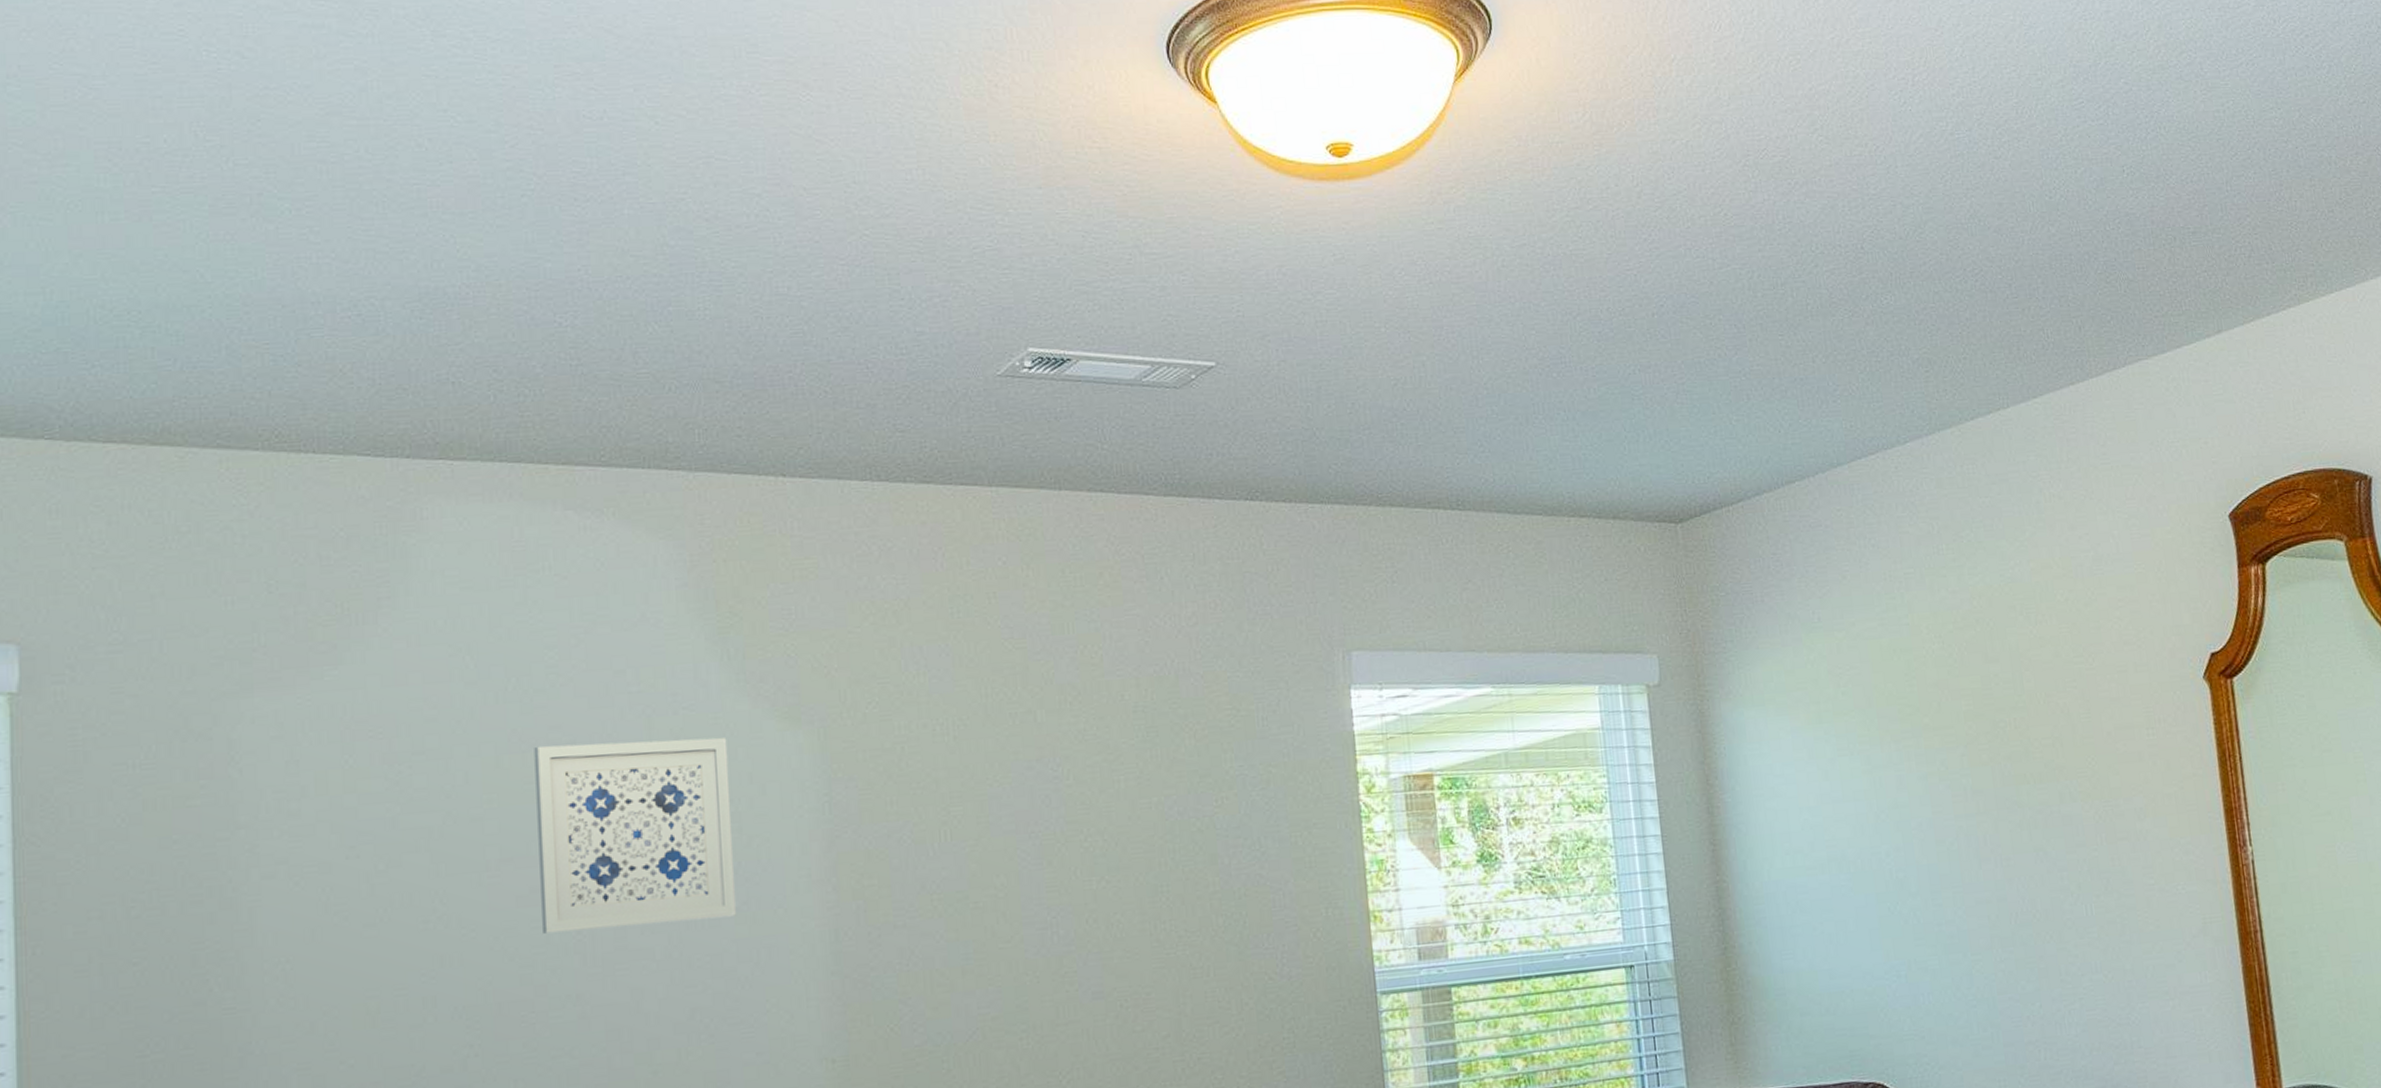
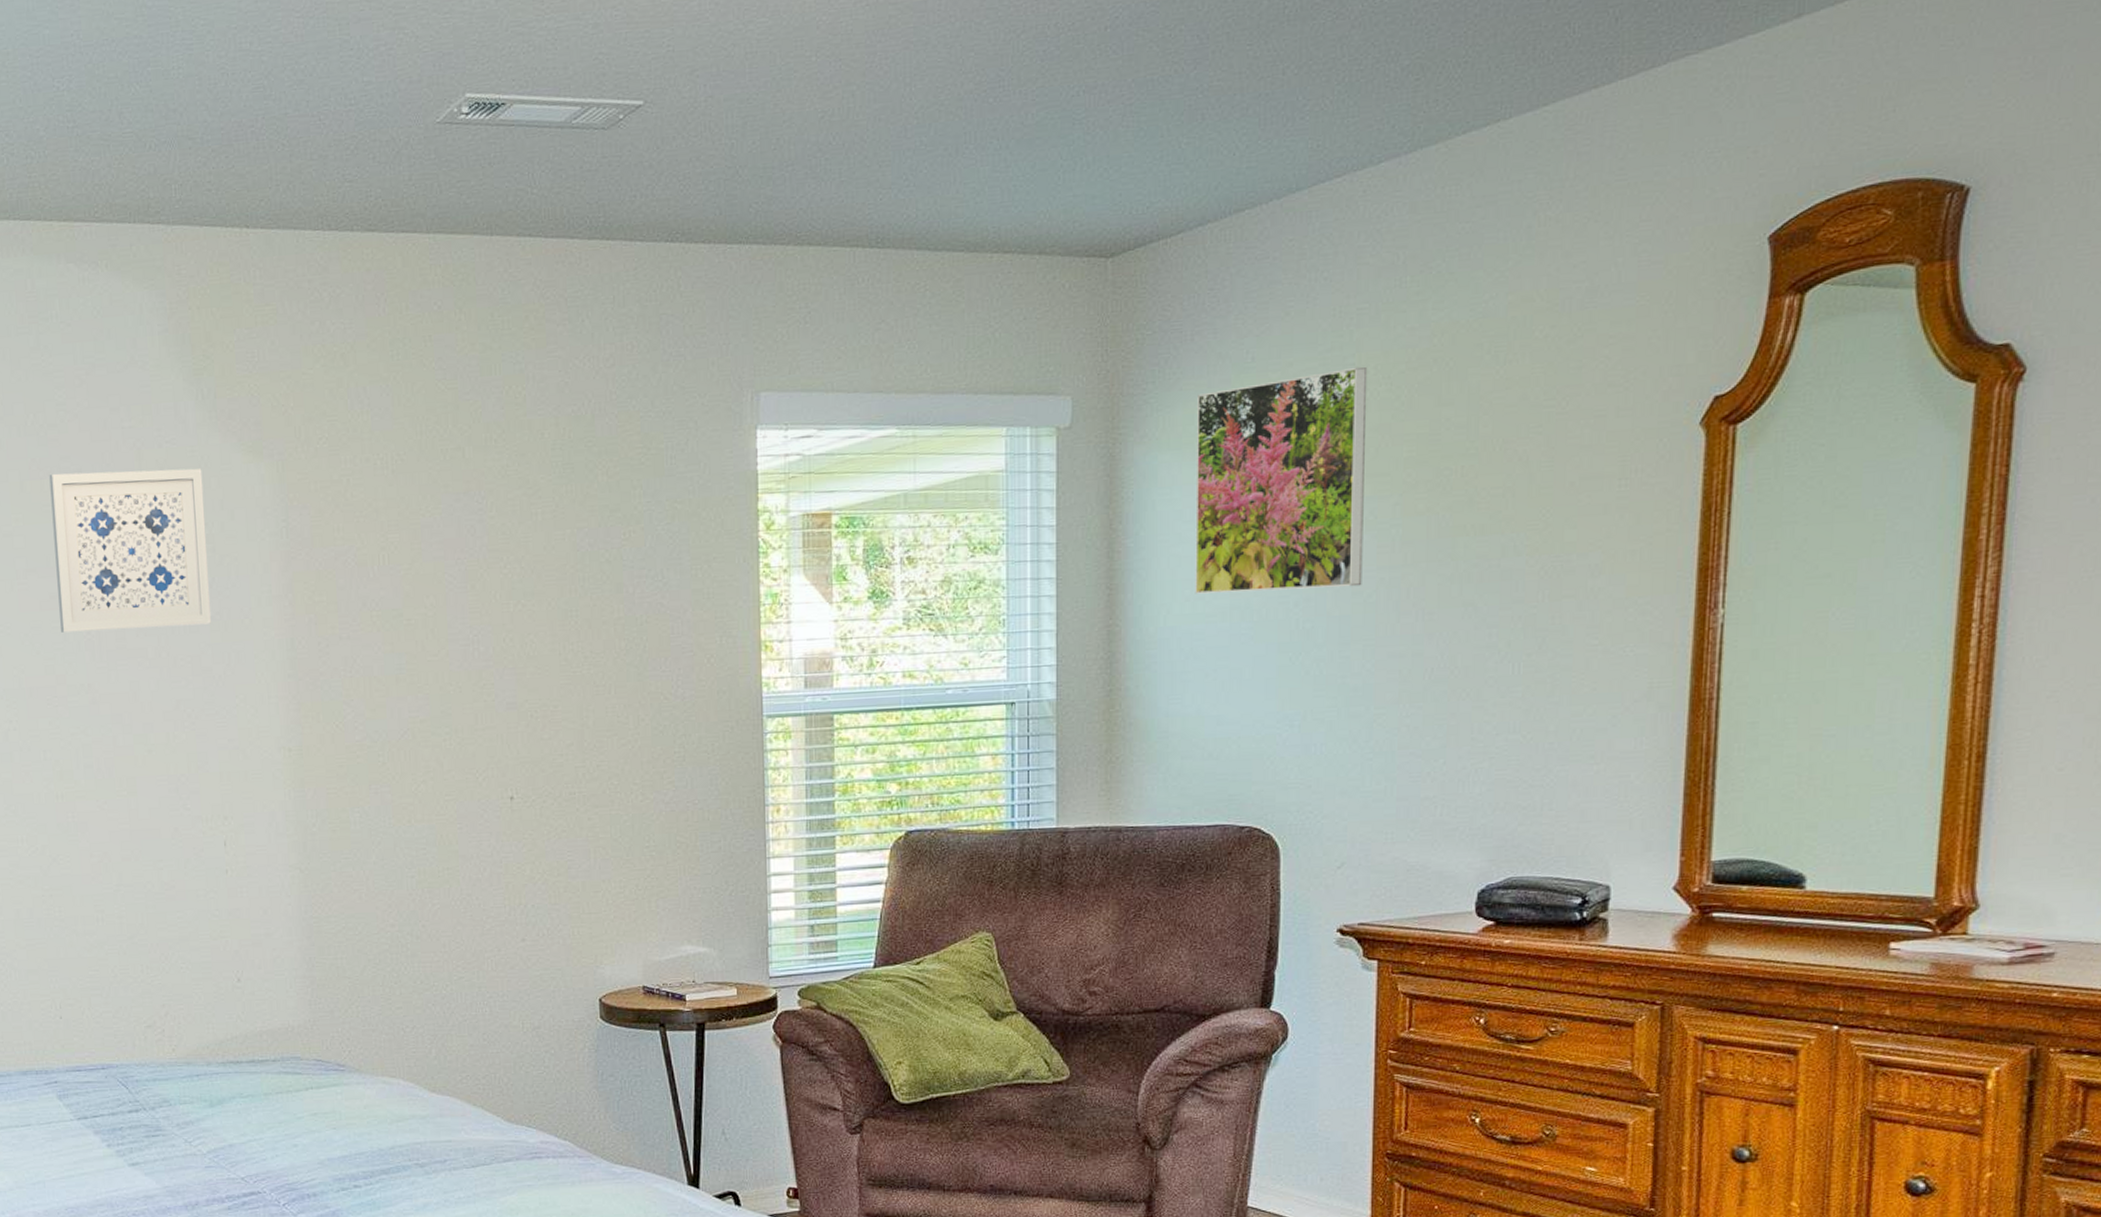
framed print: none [1773,626,1944,847] -> present [1195,366,1368,594]

